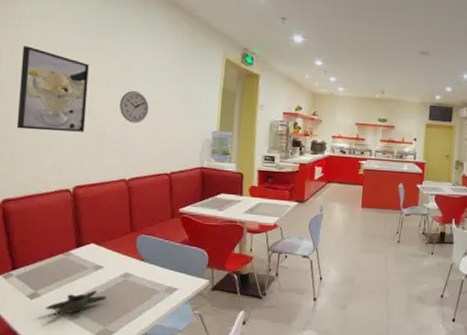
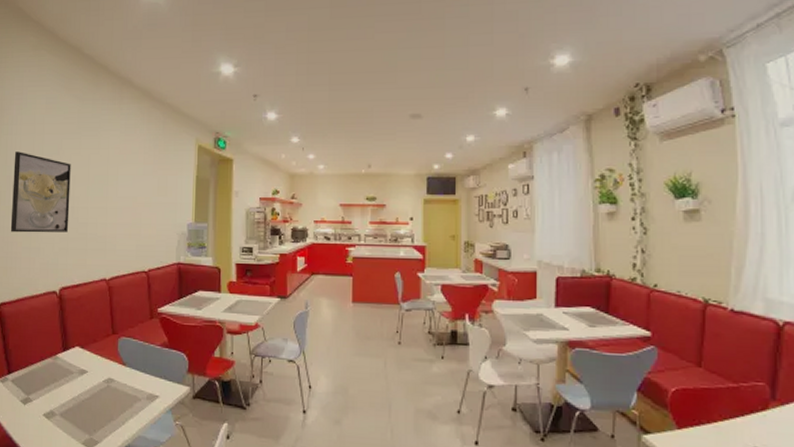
candle holder: present [45,290,107,316] -> none [37,396,92,423]
wall clock: present [119,91,149,124] -> none [98,187,126,220]

